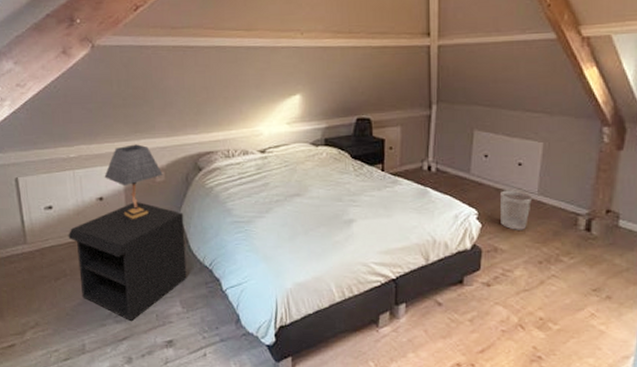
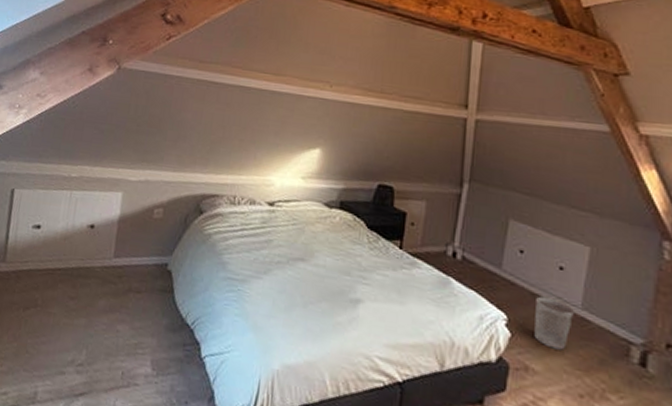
nightstand: present [68,202,187,322] -> none [47,236,175,375]
table lamp: present [104,144,163,219] -> none [100,173,162,255]

